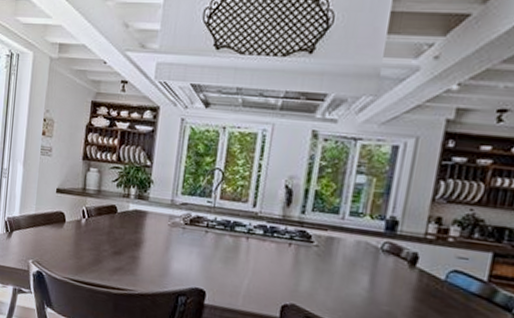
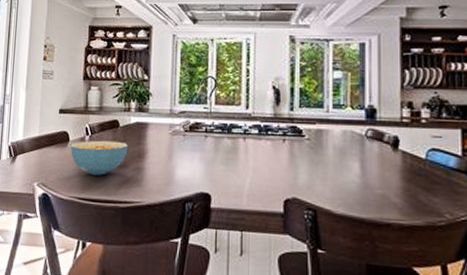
cereal bowl: none [66,223,125,260] -> present [70,140,128,175]

